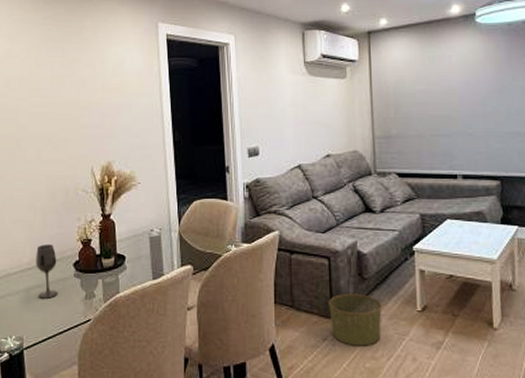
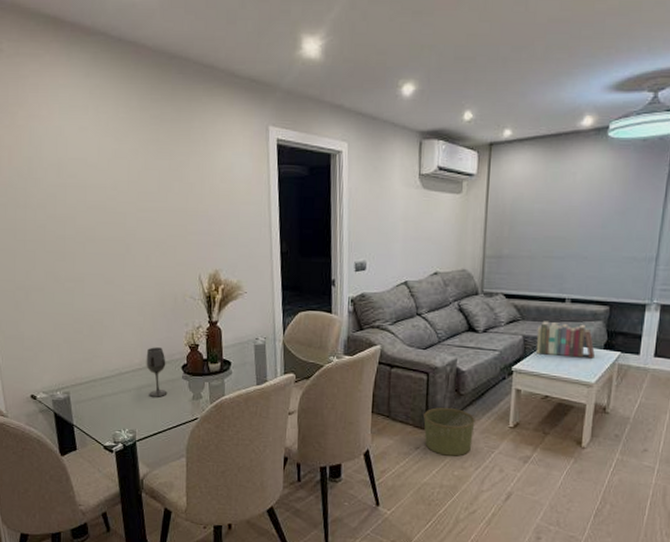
books: none [433,198,493,234] -> present [536,321,595,359]

